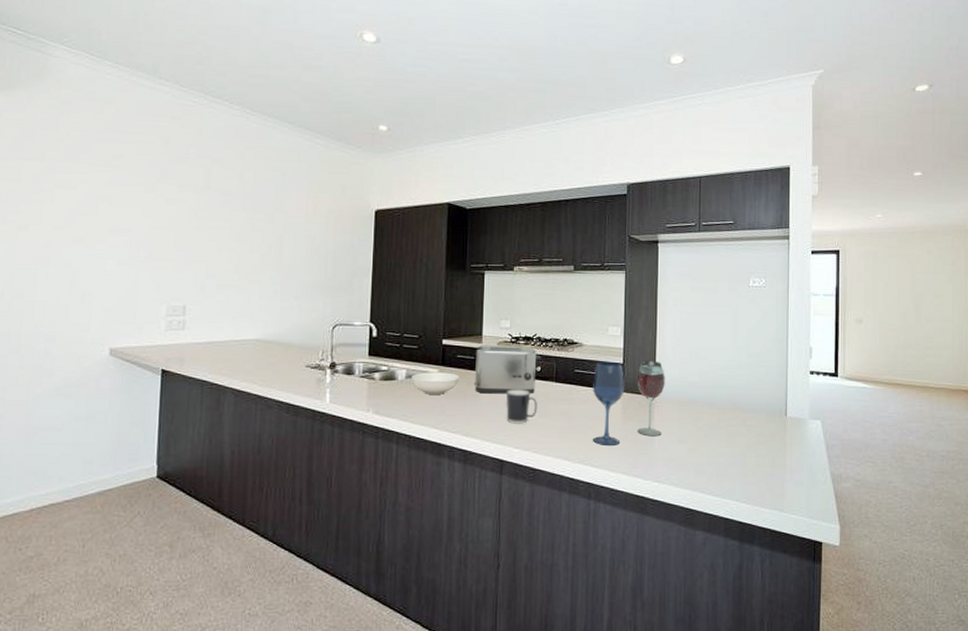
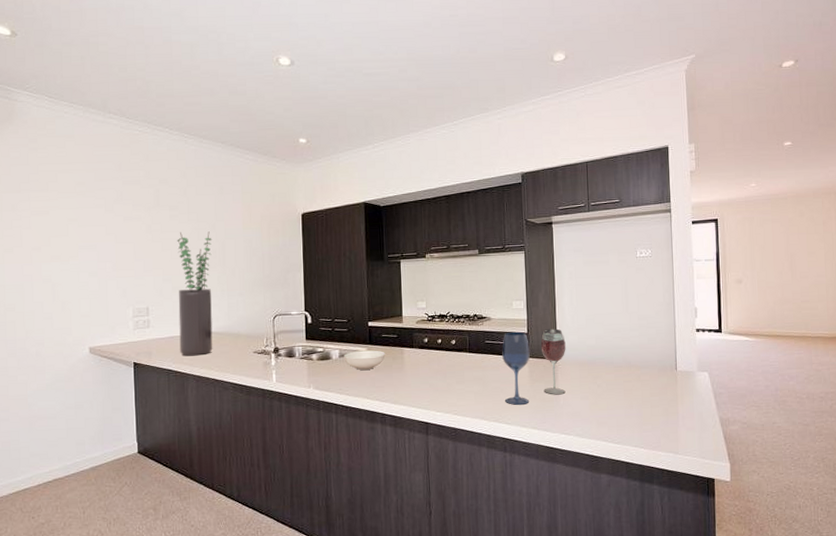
vase: none [218,220,269,366] -> present [177,231,213,357]
toaster: present [474,345,541,394] -> none [398,323,455,367]
mug: present [505,389,537,424] -> none [426,360,455,391]

